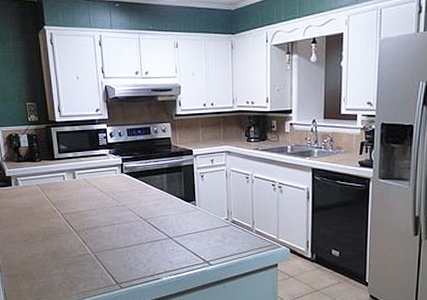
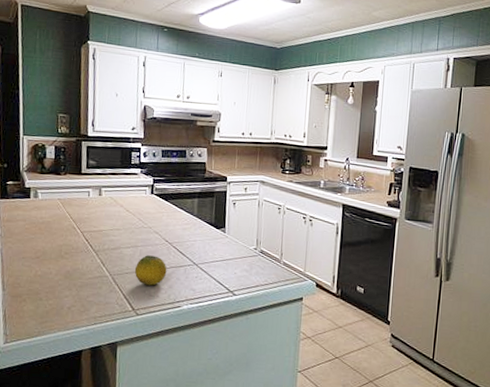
fruit: none [114,232,144,260] -> present [134,255,167,286]

